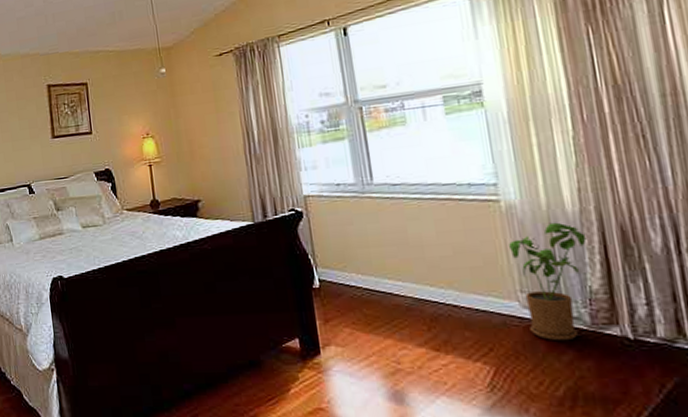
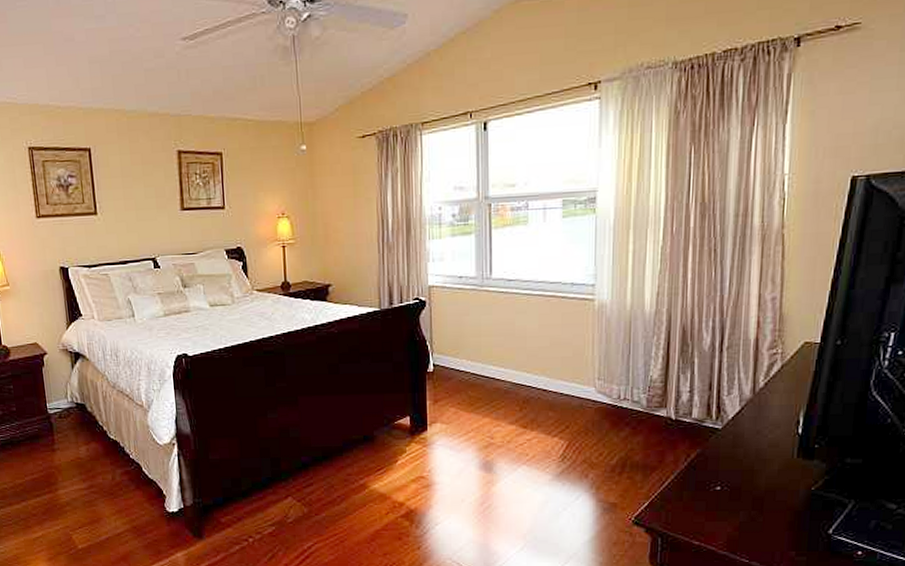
house plant: present [509,222,587,341] -> none [596,321,656,421]

